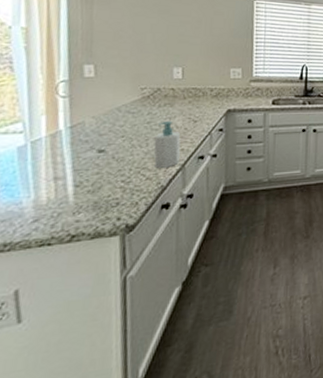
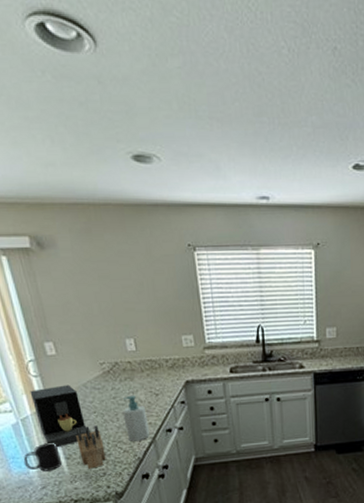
mug: none [18,168,69,201] -> present [23,443,63,472]
coffee maker: none [51,107,112,173] -> present [30,384,90,447]
knife block: none [93,150,125,198] -> present [76,425,106,469]

